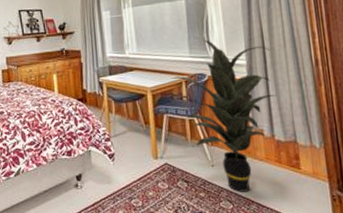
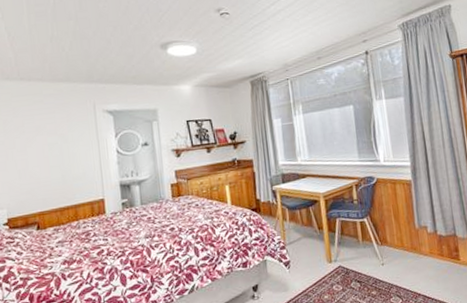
indoor plant: present [170,40,277,192] -> none [341,144,438,287]

